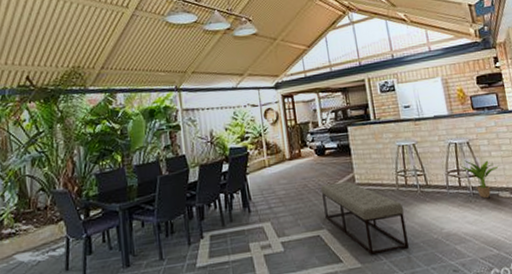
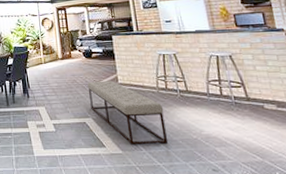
potted plant: present [461,159,499,199] -> none [223,71,264,109]

